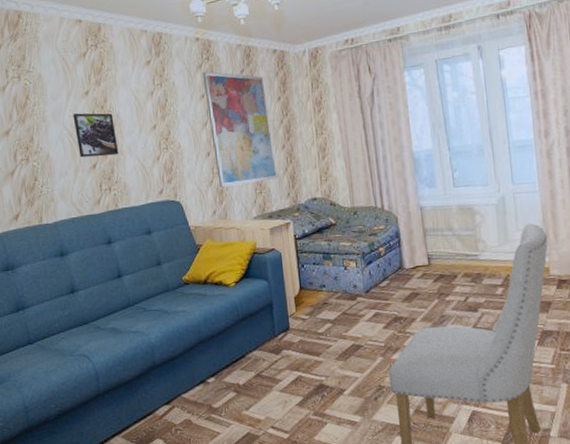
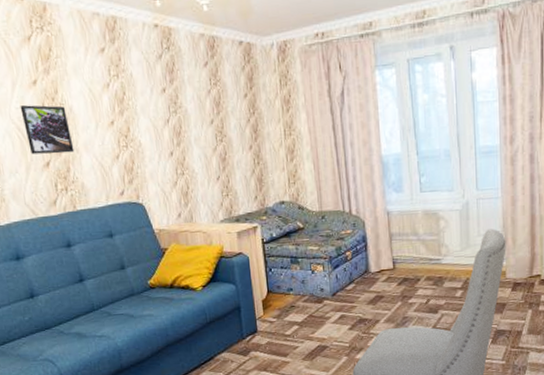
wall art: present [202,71,278,187] -> none [162,62,245,189]

